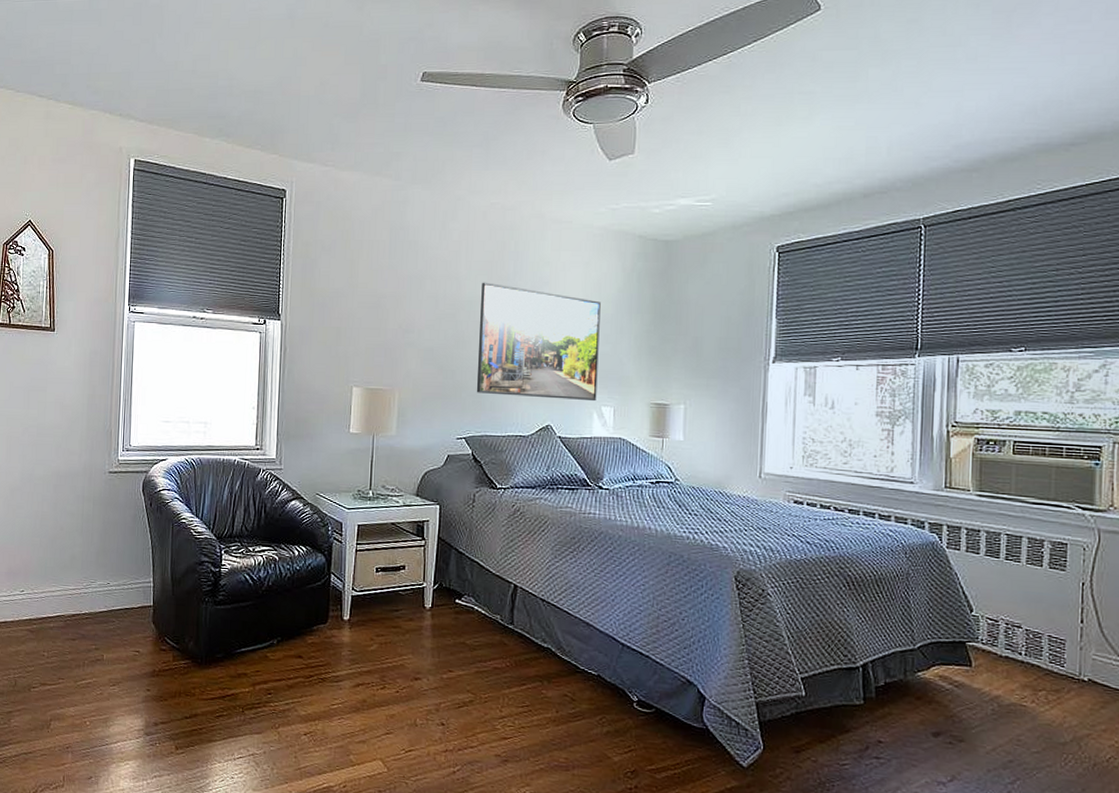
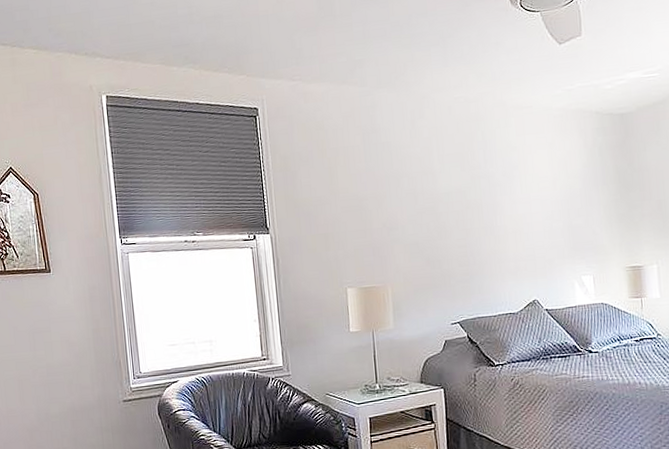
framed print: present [476,282,601,402] -> none [456,173,576,279]

